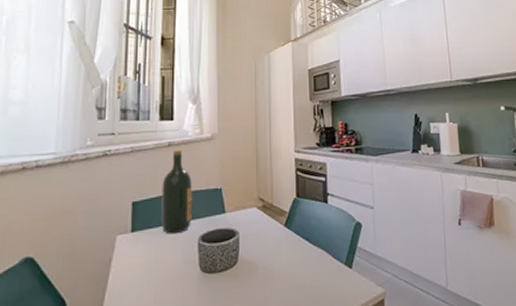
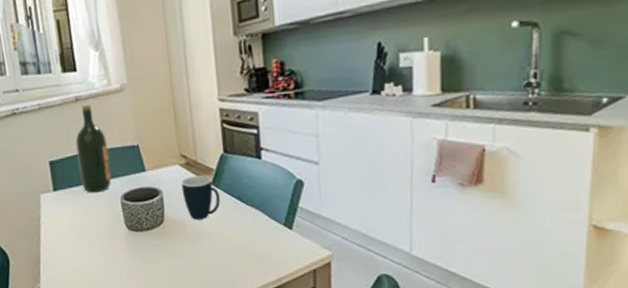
mug: none [257,218,291,261] -> present [181,175,220,220]

